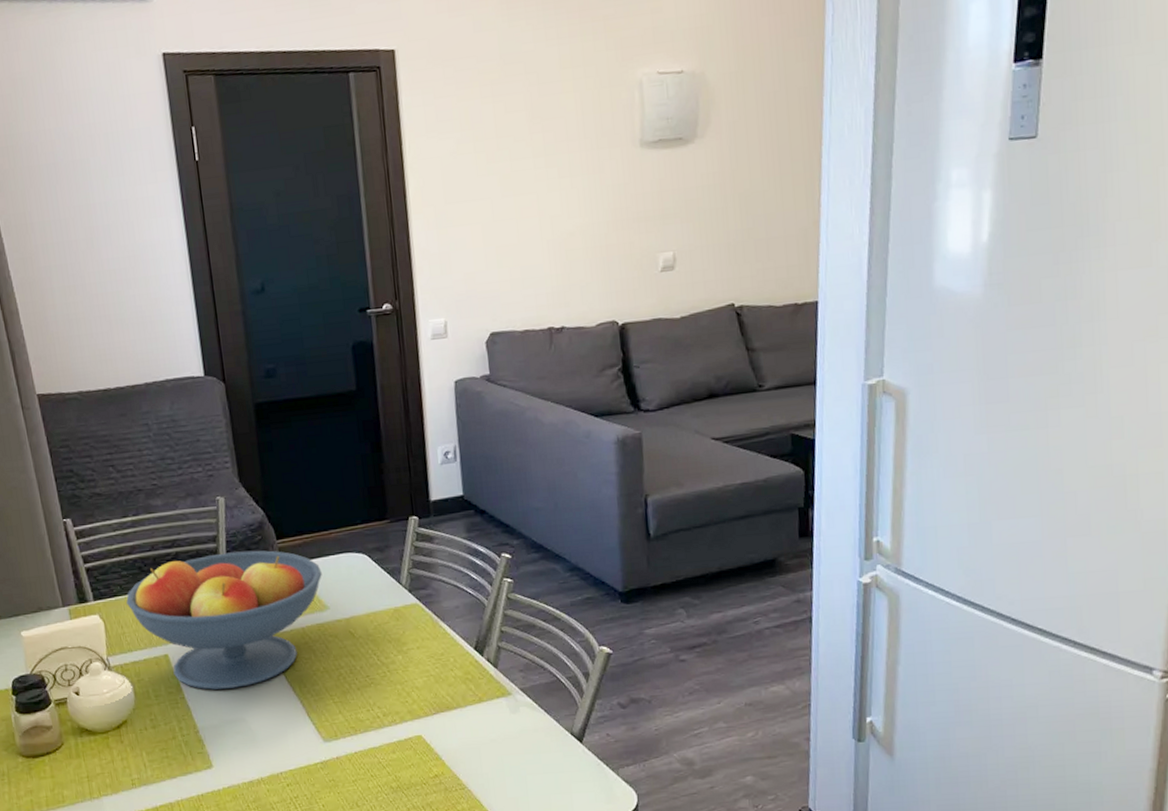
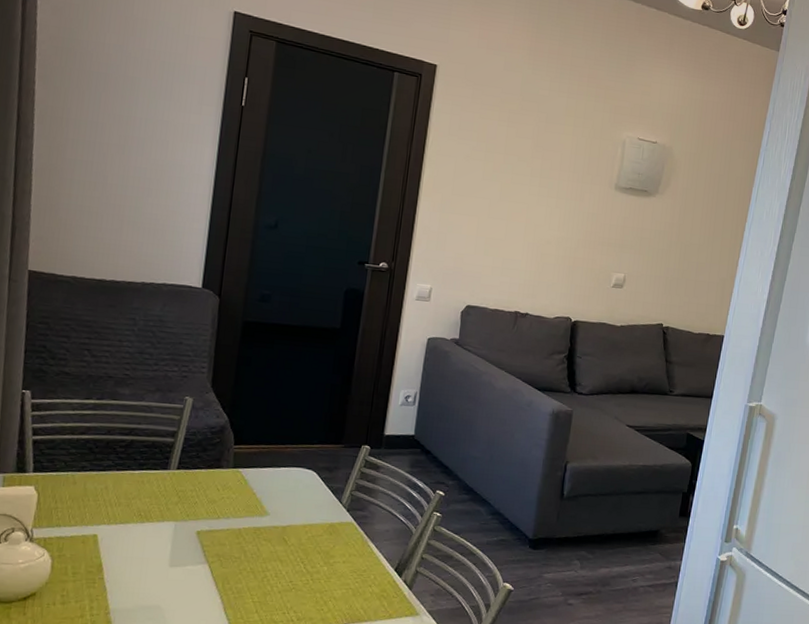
fruit bowl: present [126,550,322,690] -> none [67,448,270,576]

